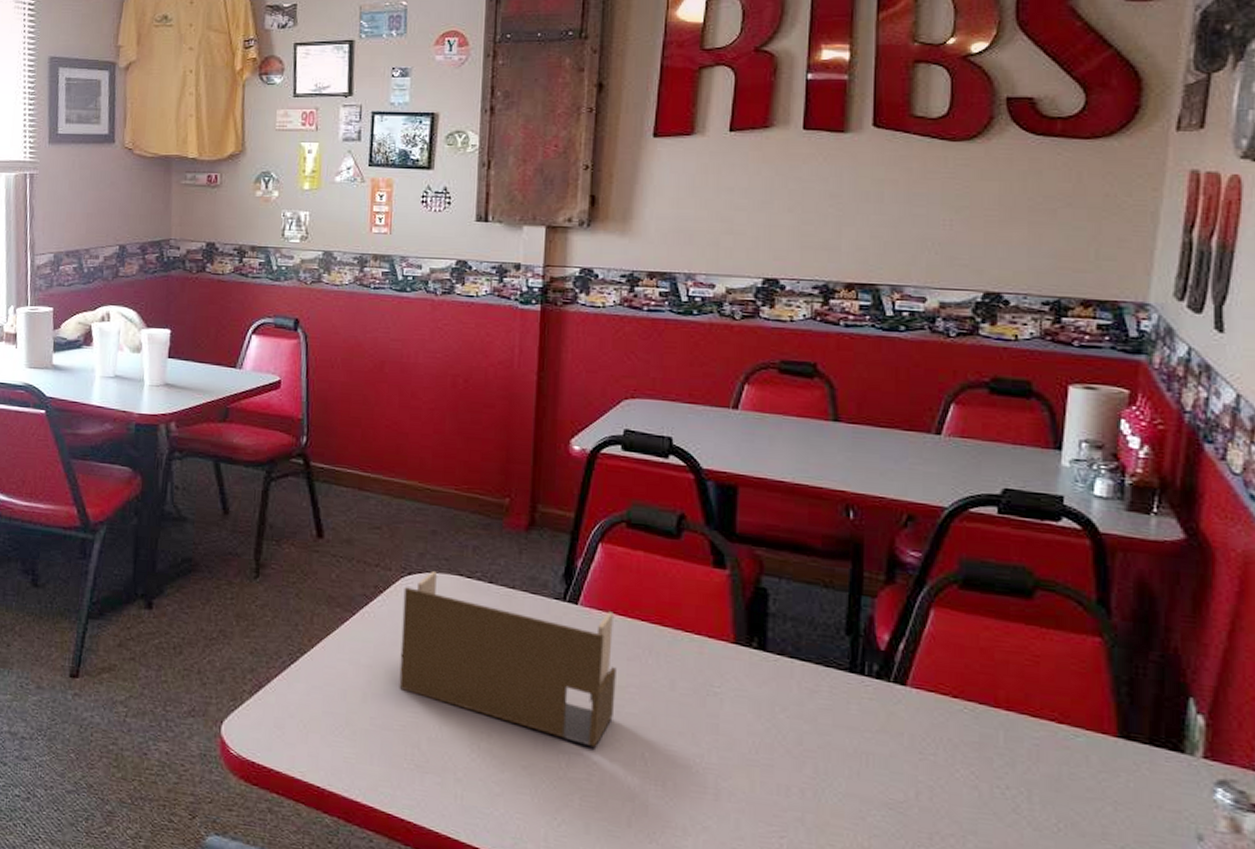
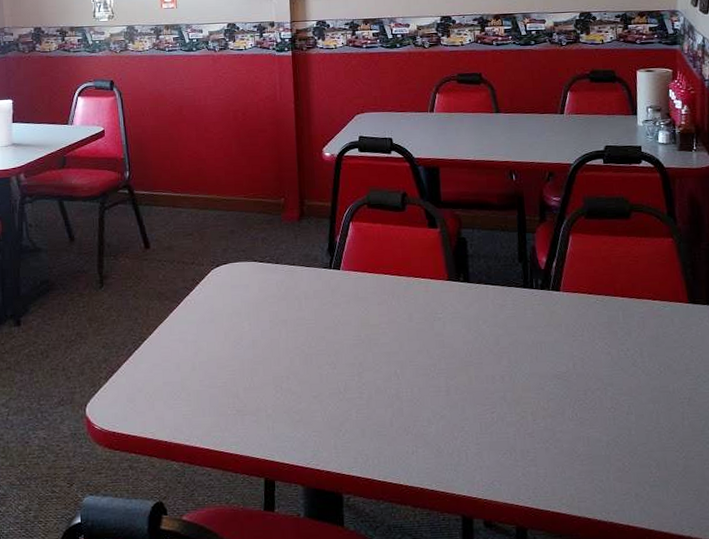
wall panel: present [399,571,616,748] -> none [214,262,373,373]

